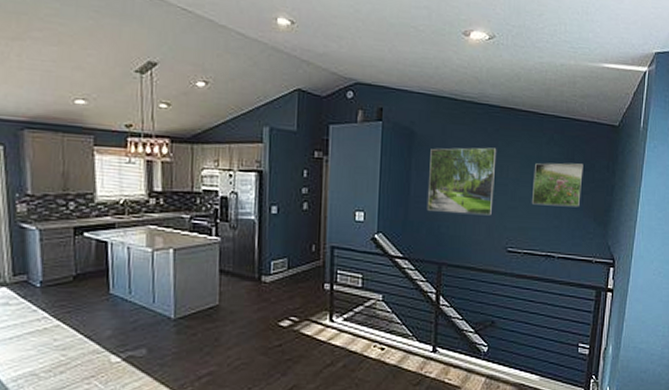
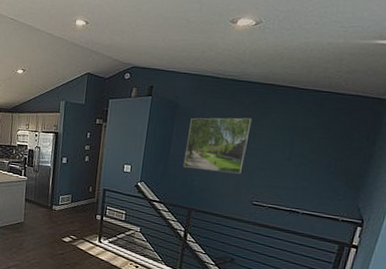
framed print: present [532,163,584,207] -> none [282,131,341,172]

